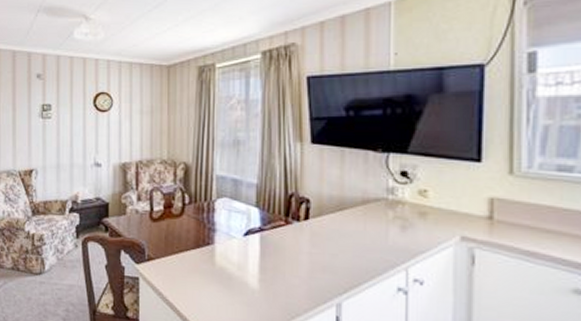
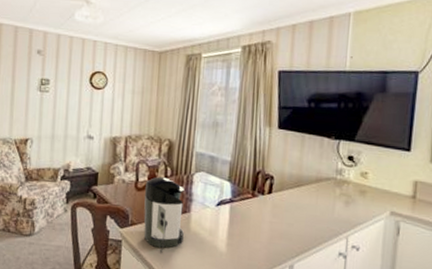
coffee maker: none [160,205,208,292] -> present [143,177,185,254]

